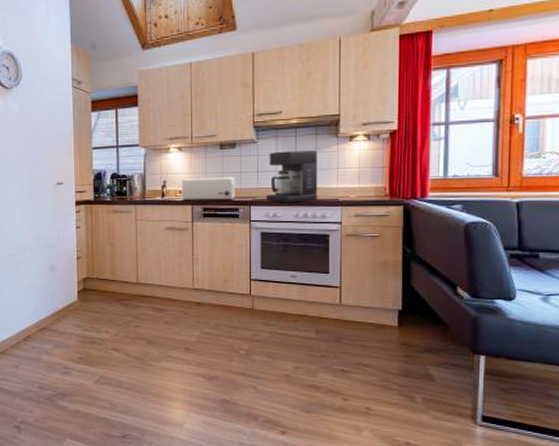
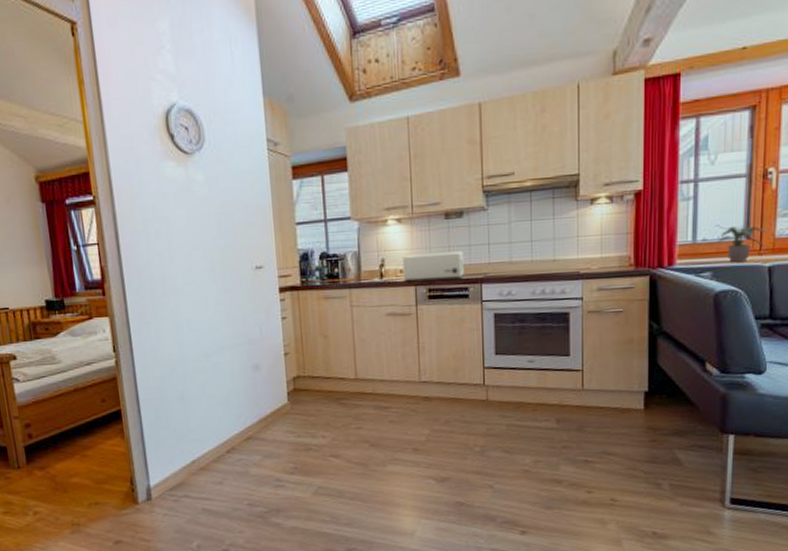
coffee maker: present [266,150,318,204] -> none [499,217,556,279]
potted plant: none [468,164,516,197] -> present [718,226,768,263]

